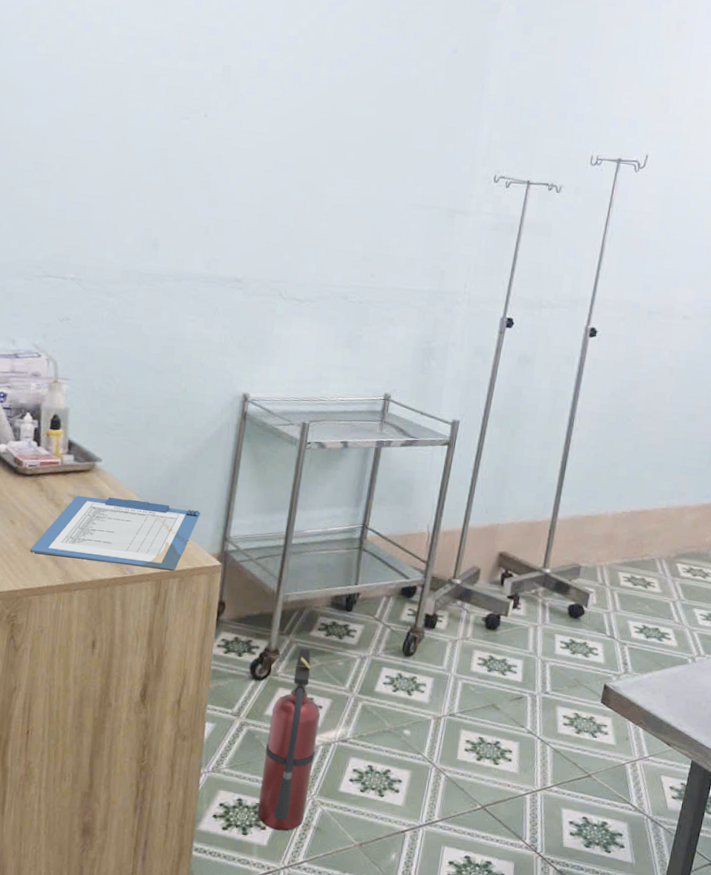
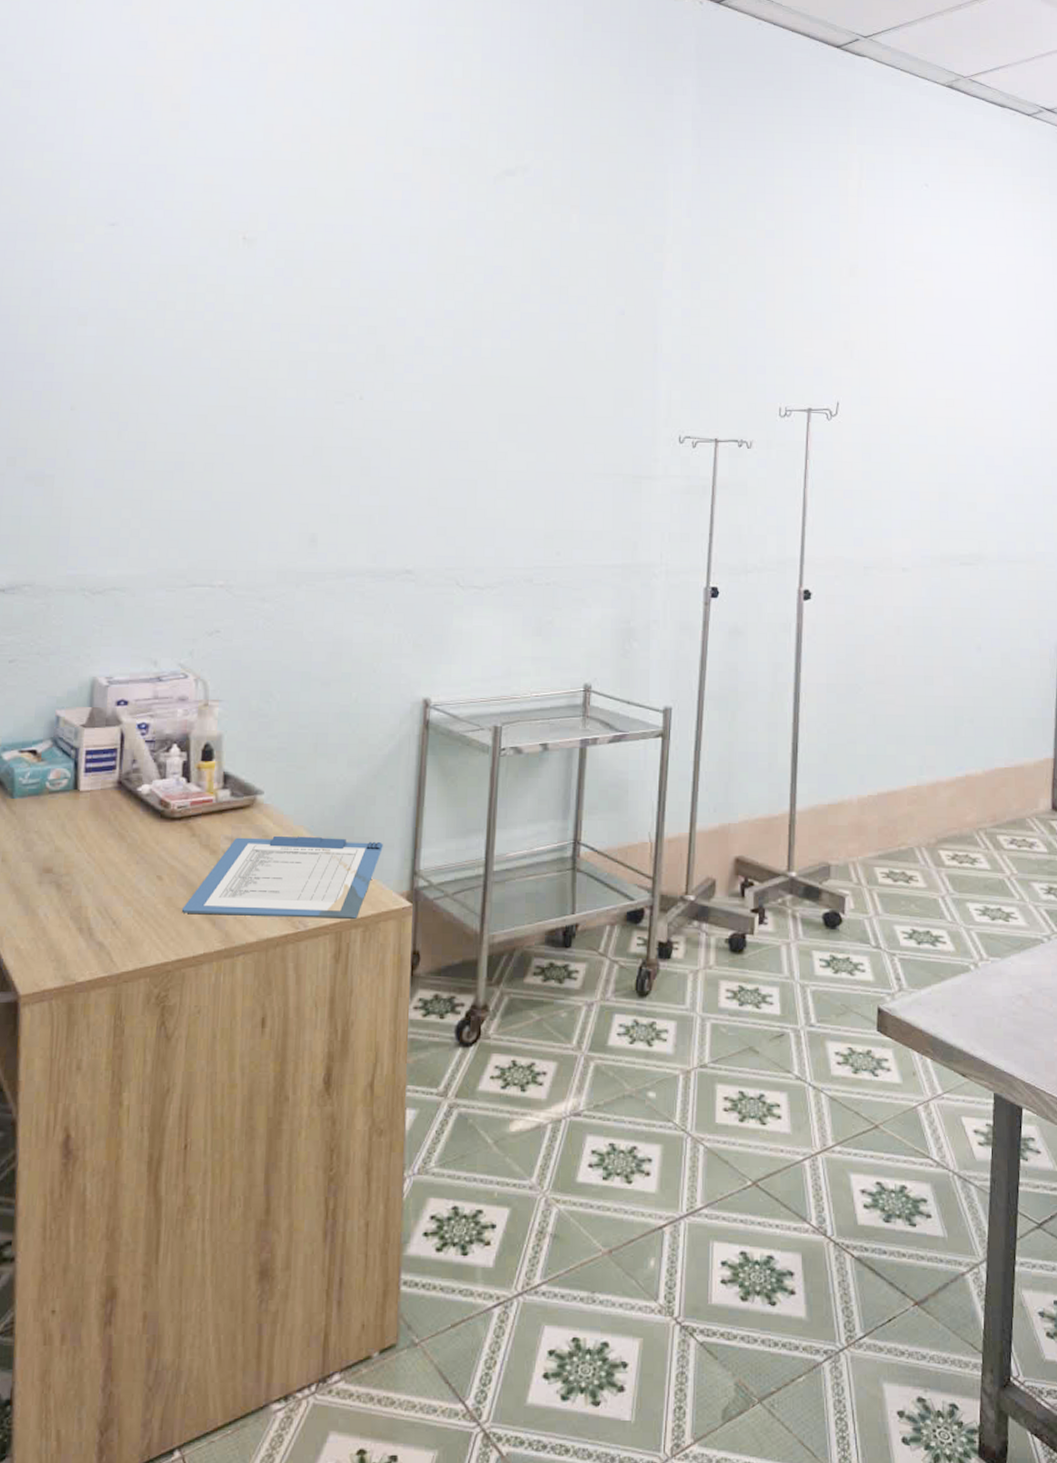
fire extinguisher: present [257,648,321,831] -> none [478,1001,546,1244]

